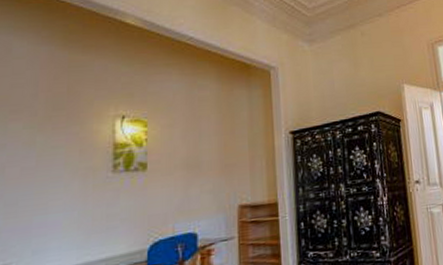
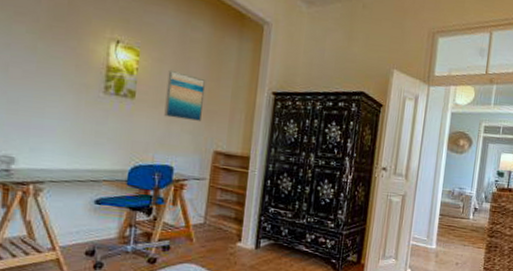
wall art: none [180,132,221,182] -> present [164,69,206,121]

